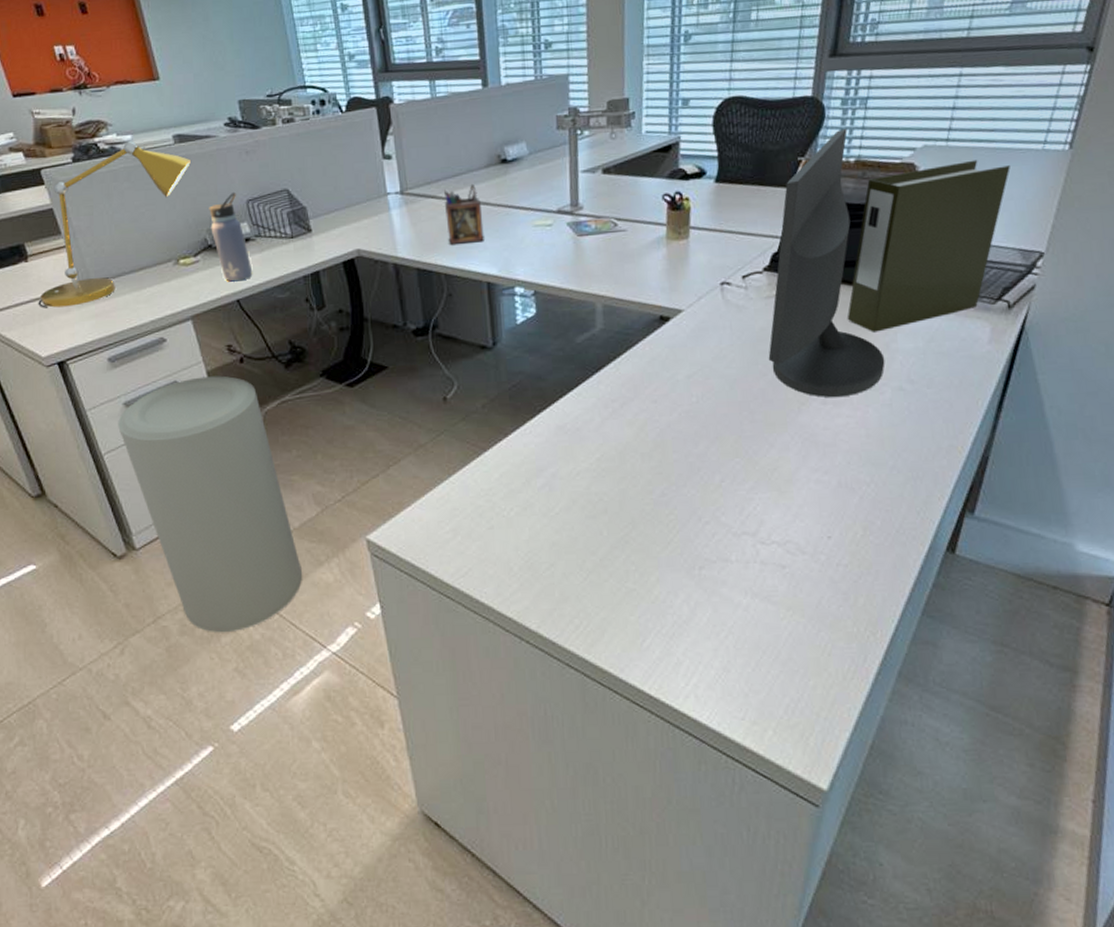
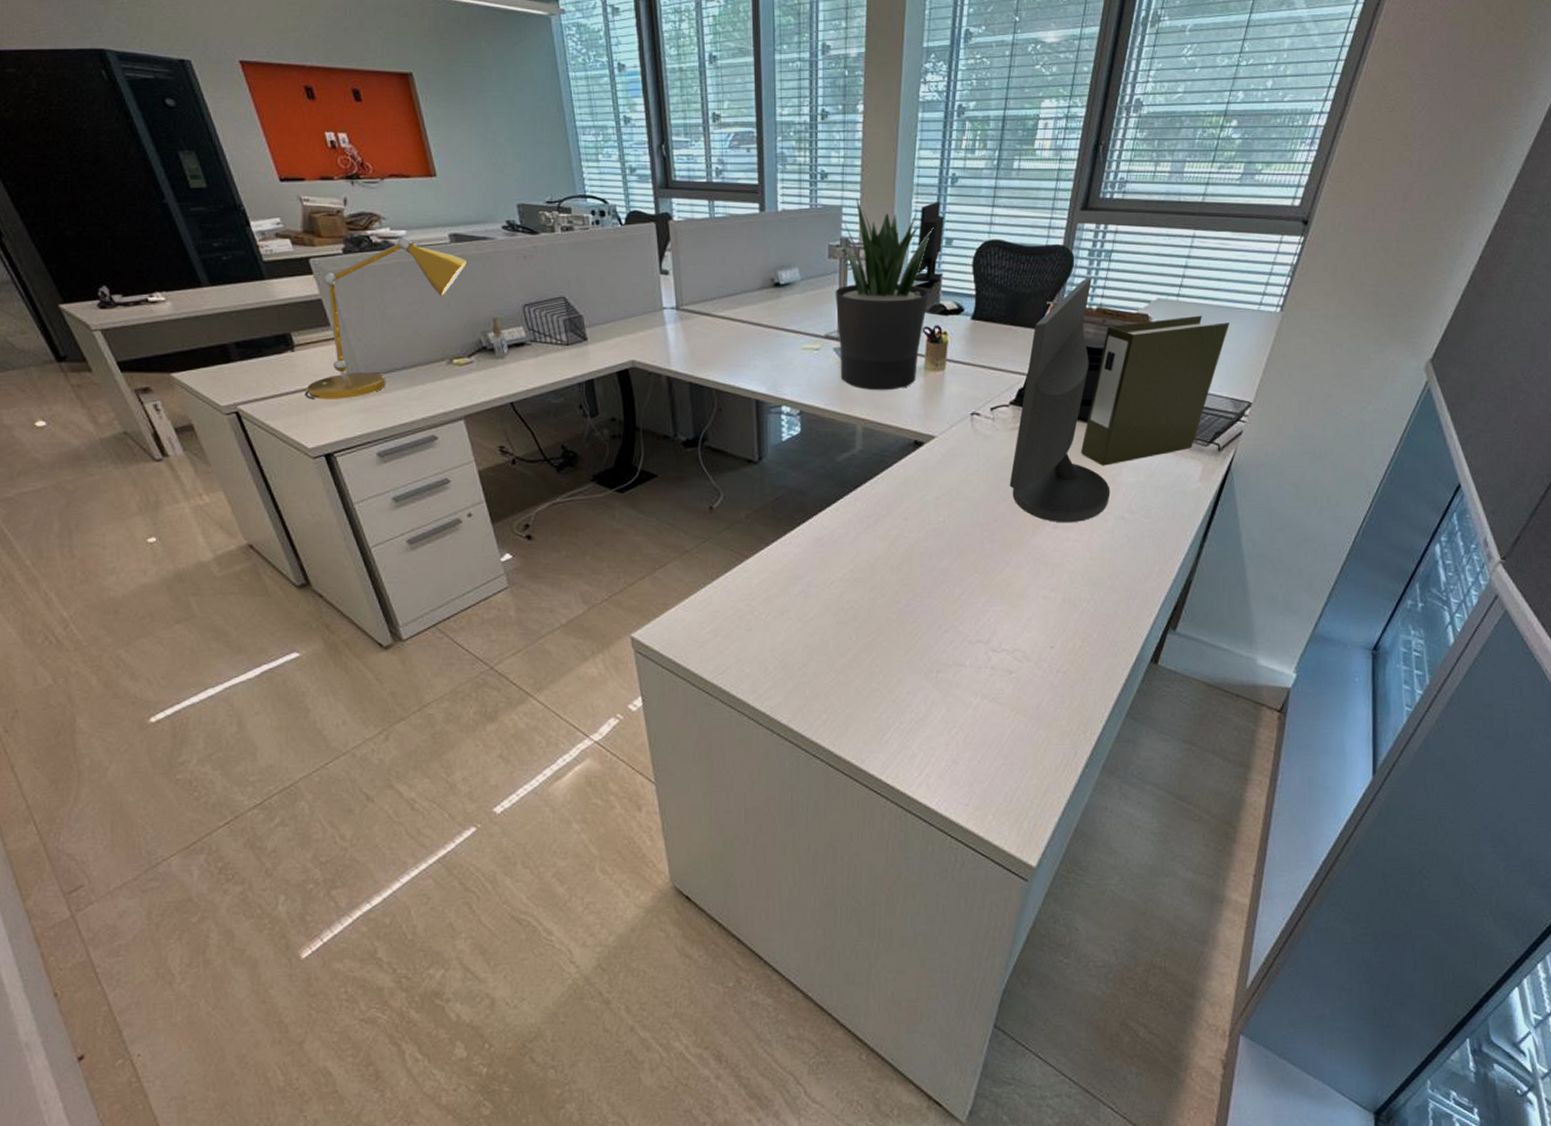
trash bin: present [118,375,302,633] -> none [386,476,567,722]
water bottle: present [209,191,253,282] -> none [484,295,527,384]
desk organizer: present [443,183,484,244] -> none [717,304,755,361]
planter: none [565,65,668,266] -> present [835,198,934,391]
computer monitor: none [650,61,679,146] -> present [914,202,944,282]

